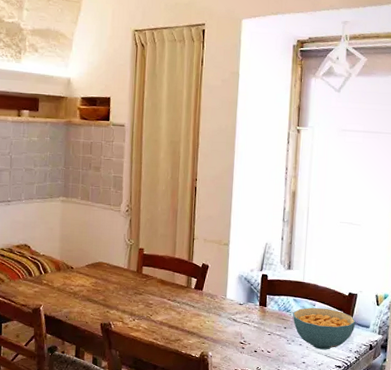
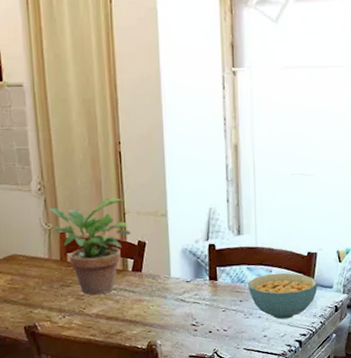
potted plant: none [132,224,197,305] -> present [47,198,131,295]

